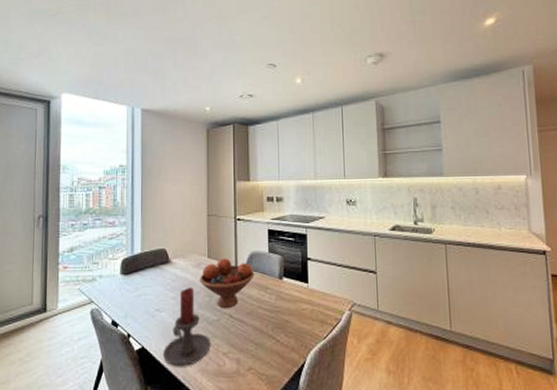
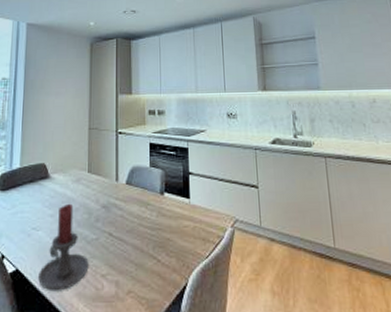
fruit bowl: present [200,258,254,309] -> none [79,173,135,227]

